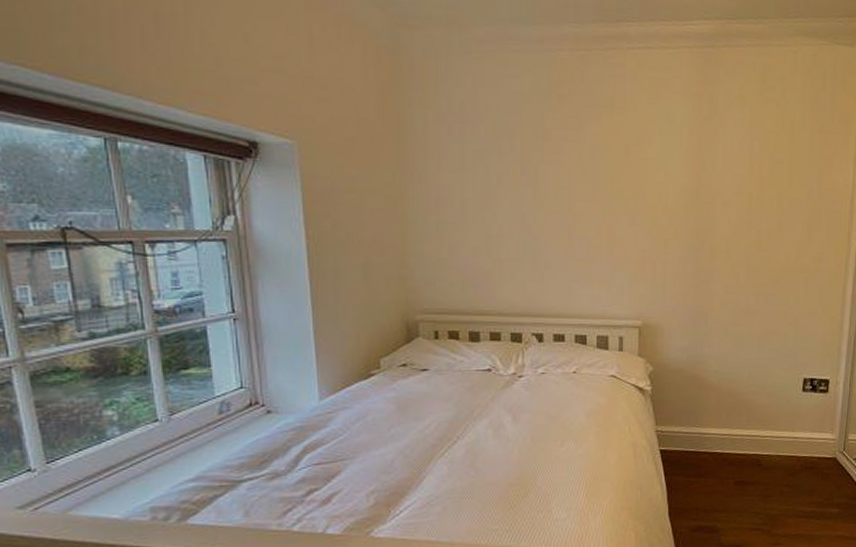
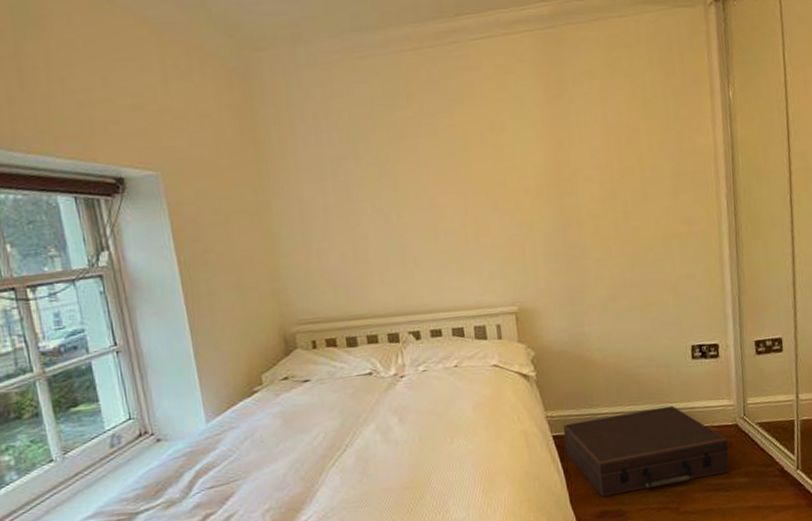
suitcase: none [670,433,825,513] -> present [563,405,730,497]

